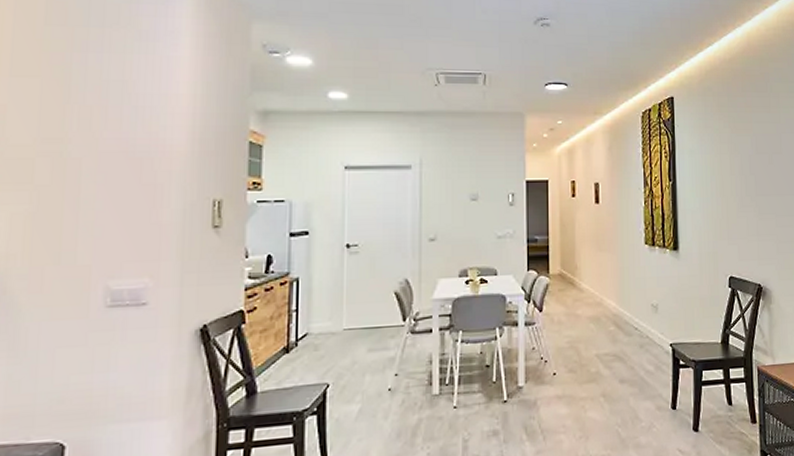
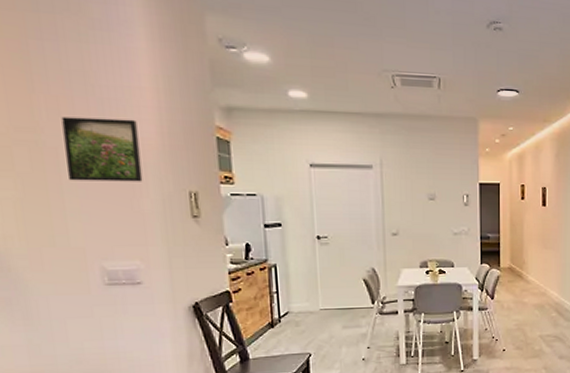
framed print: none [88,126,169,192] -> present [61,116,143,182]

